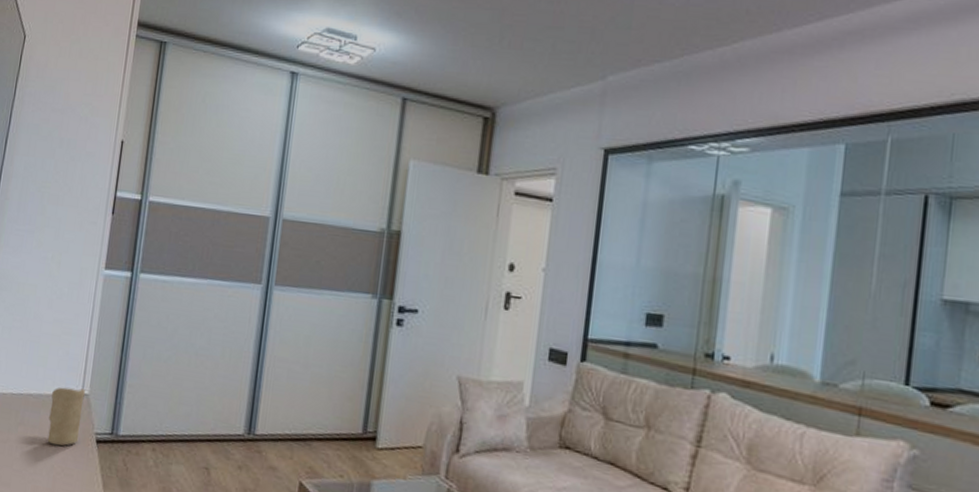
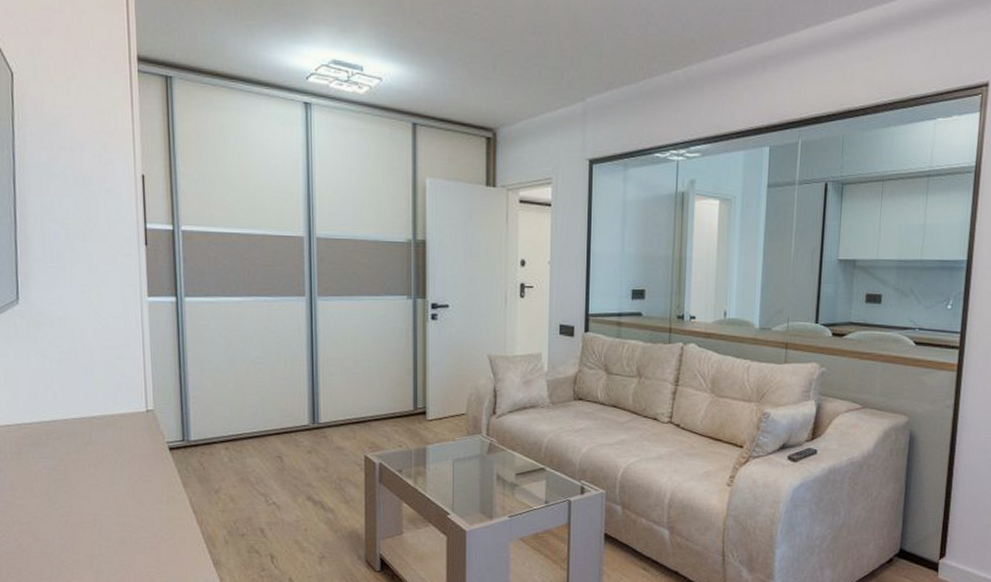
candle: present [47,387,85,446] -> none [116,406,151,458]

